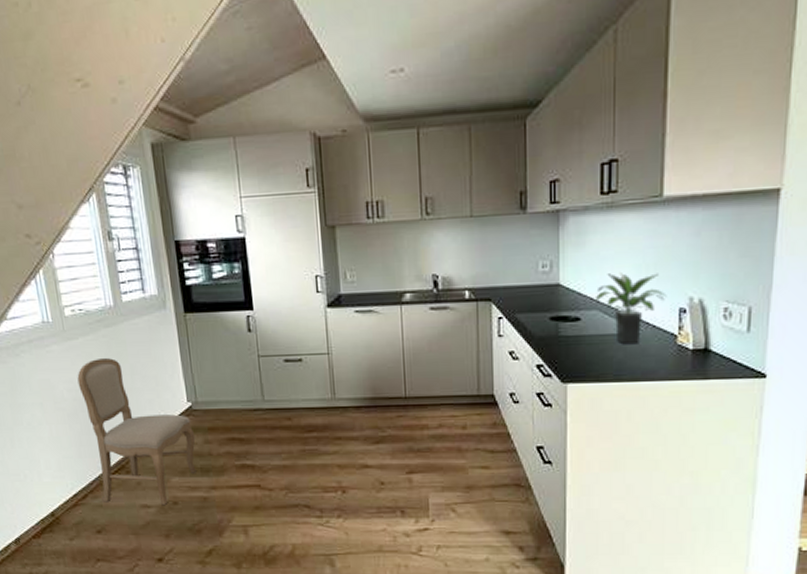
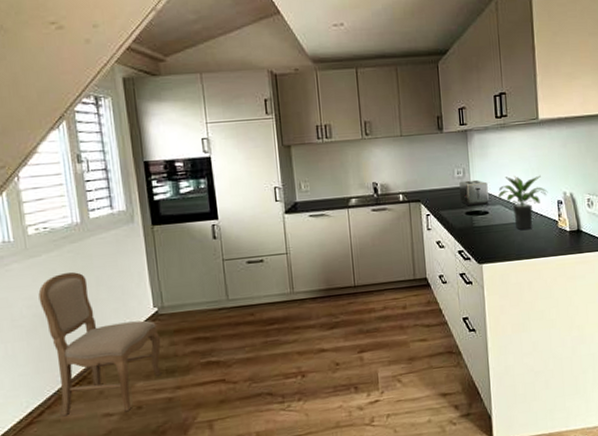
toaster: none [544,275,582,310] -> present [459,179,489,206]

